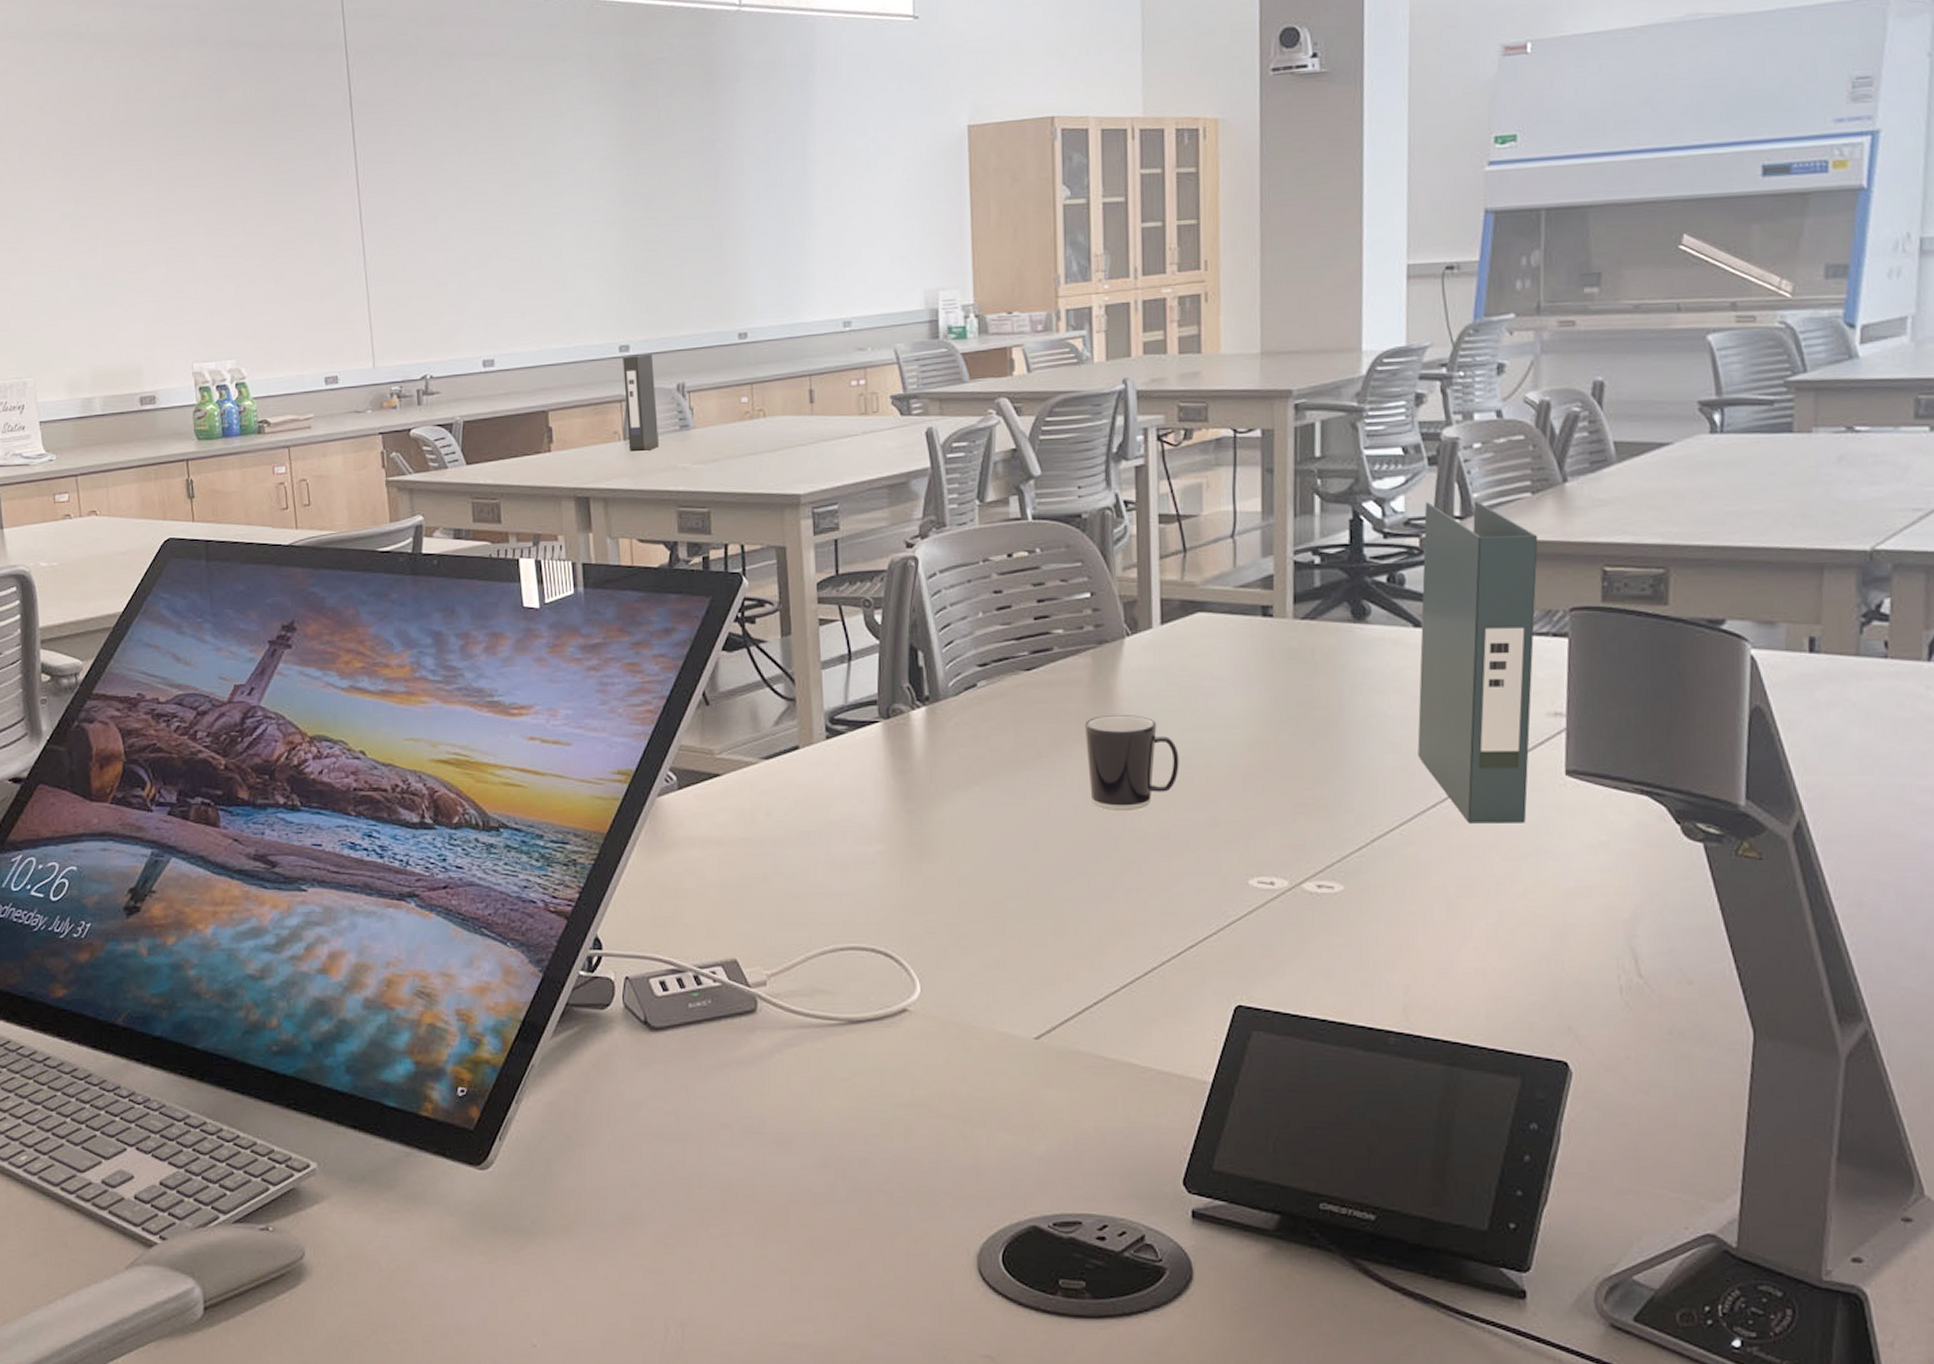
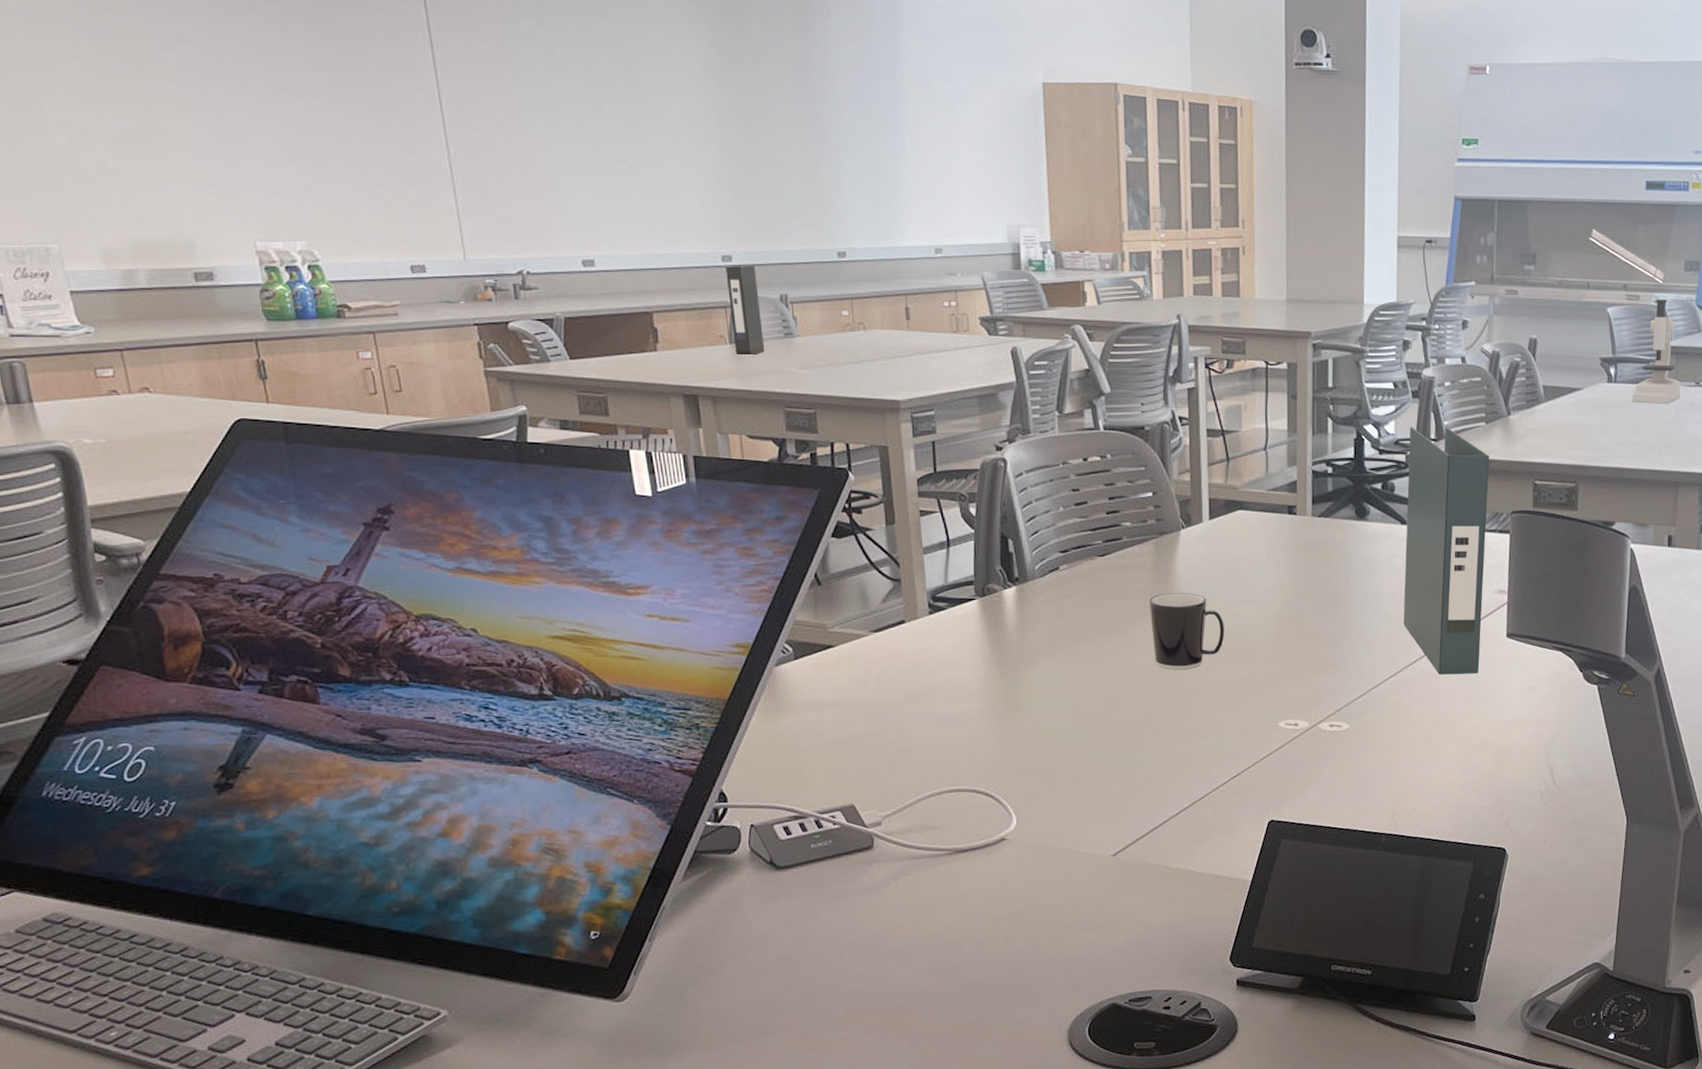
microscope: none [1748,318,1824,460] -> present [1632,299,1681,405]

